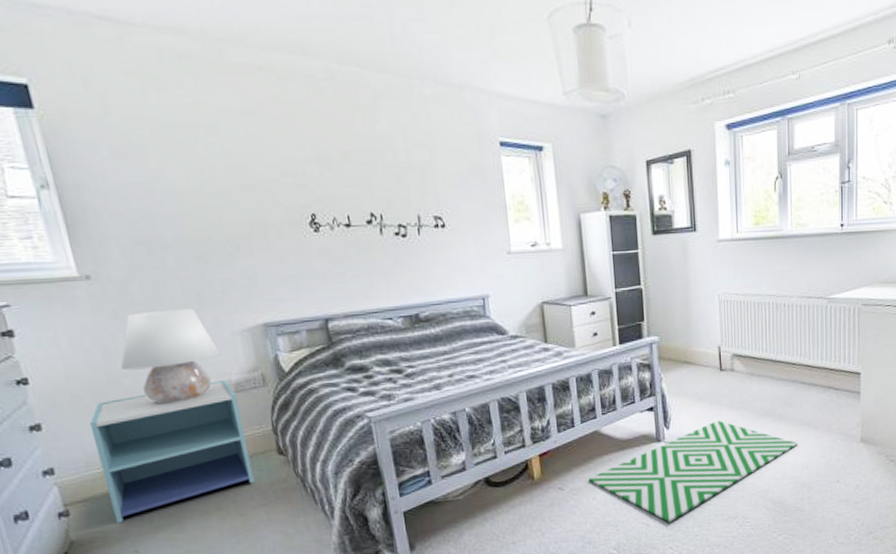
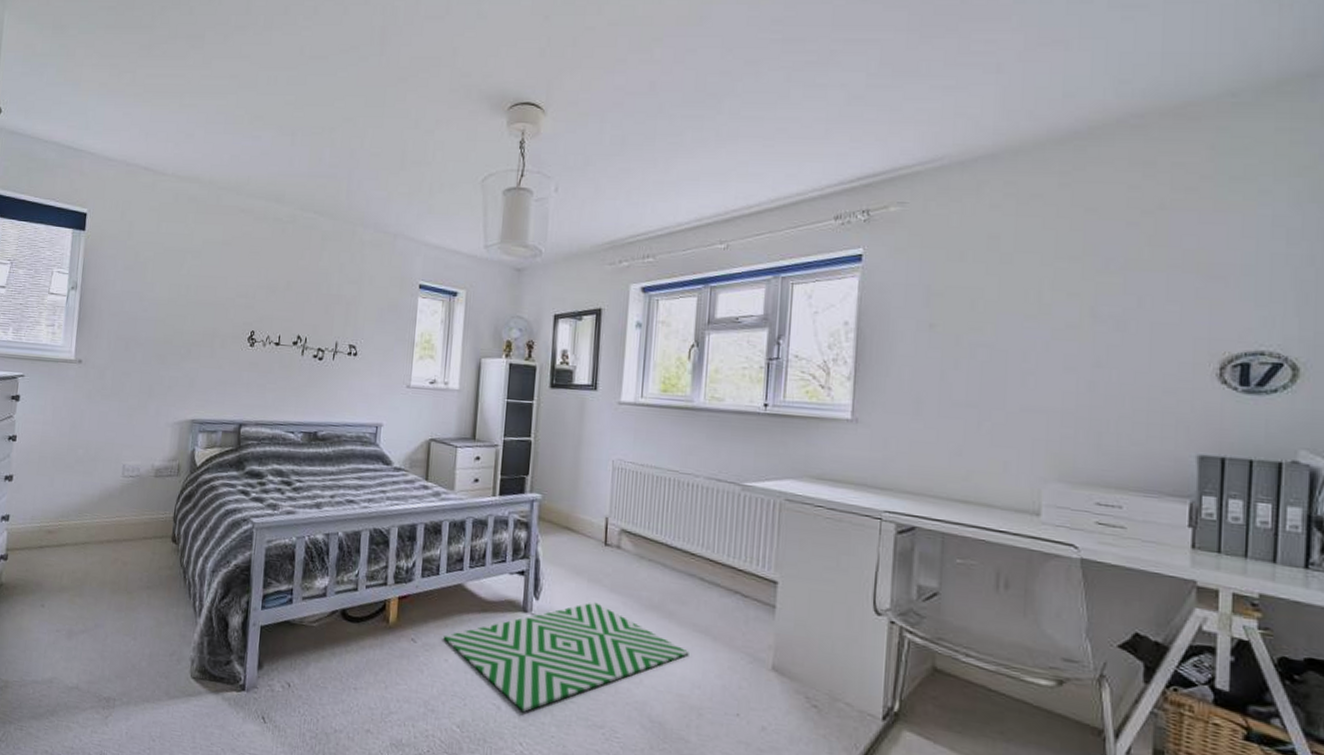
nightstand: present [89,380,255,524] -> none [37,464,155,576]
table lamp: present [120,308,221,404] -> none [79,395,153,477]

